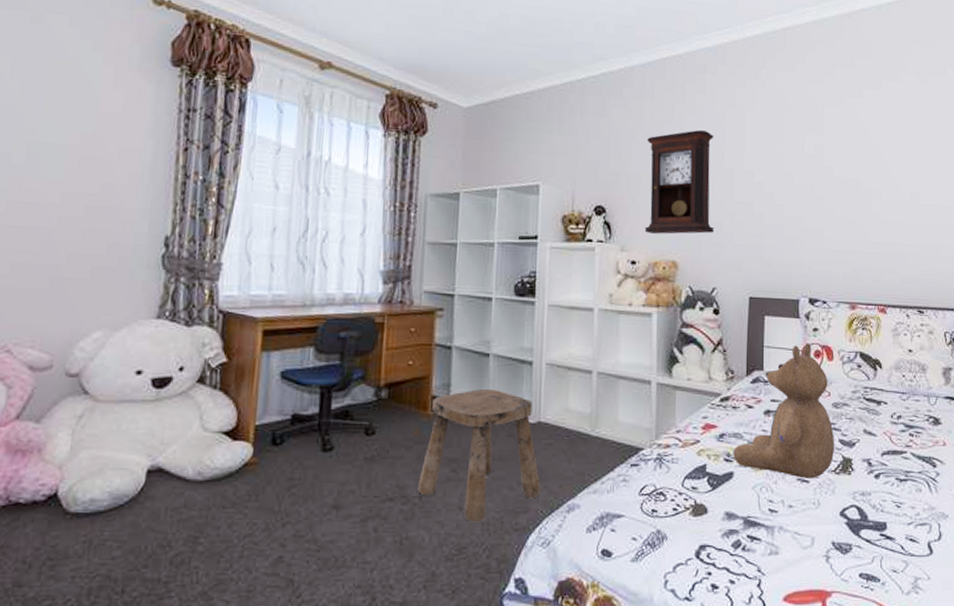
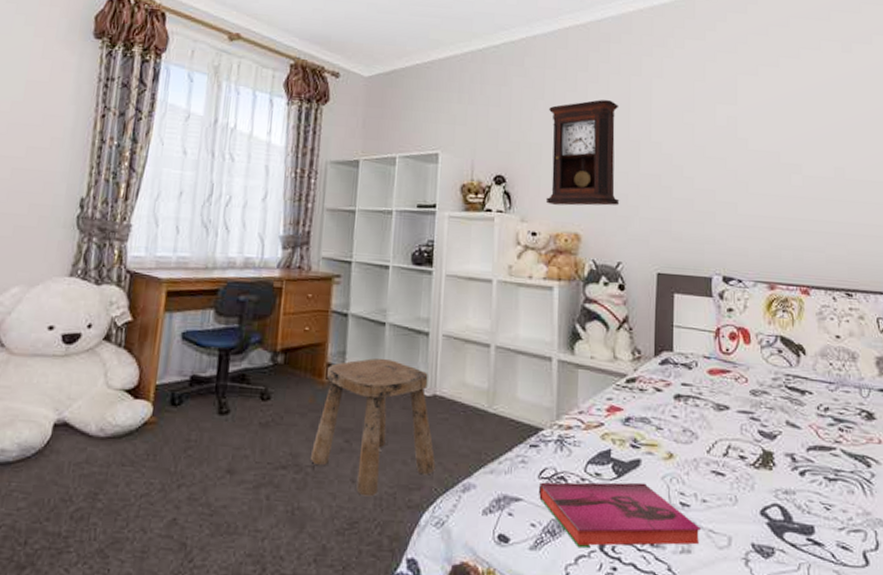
hardback book: none [640,493,788,557] -> present [539,482,702,549]
teddy bear: present [733,343,835,479] -> none [640,324,754,472]

